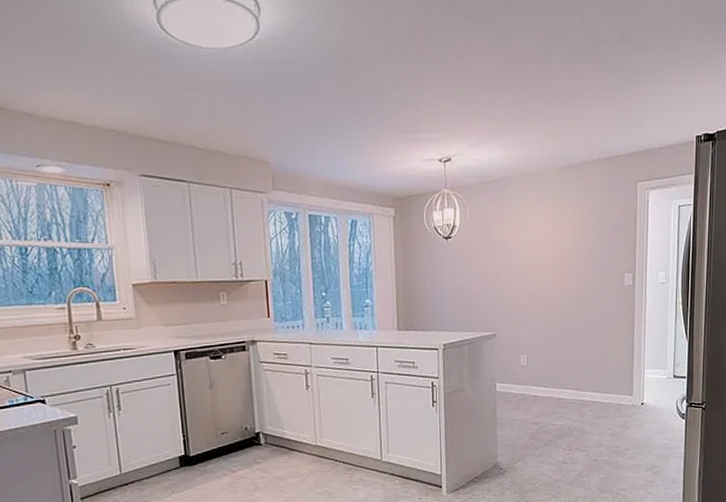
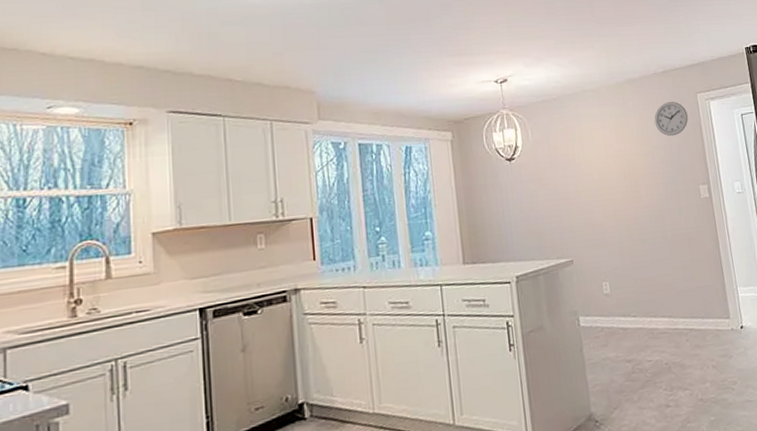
wall clock: none [590,190,625,224] -> present [654,102,689,137]

